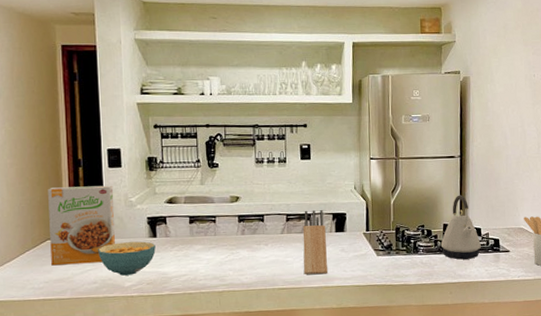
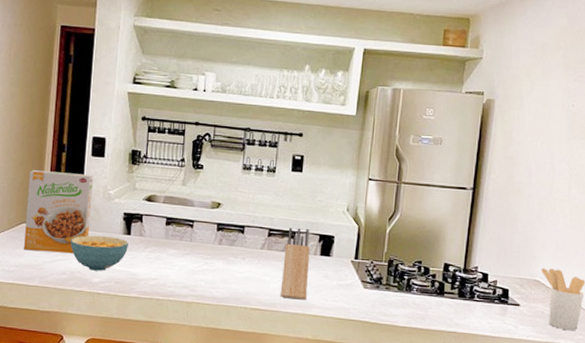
kettle: present [440,195,481,260] -> none [438,232,486,308]

